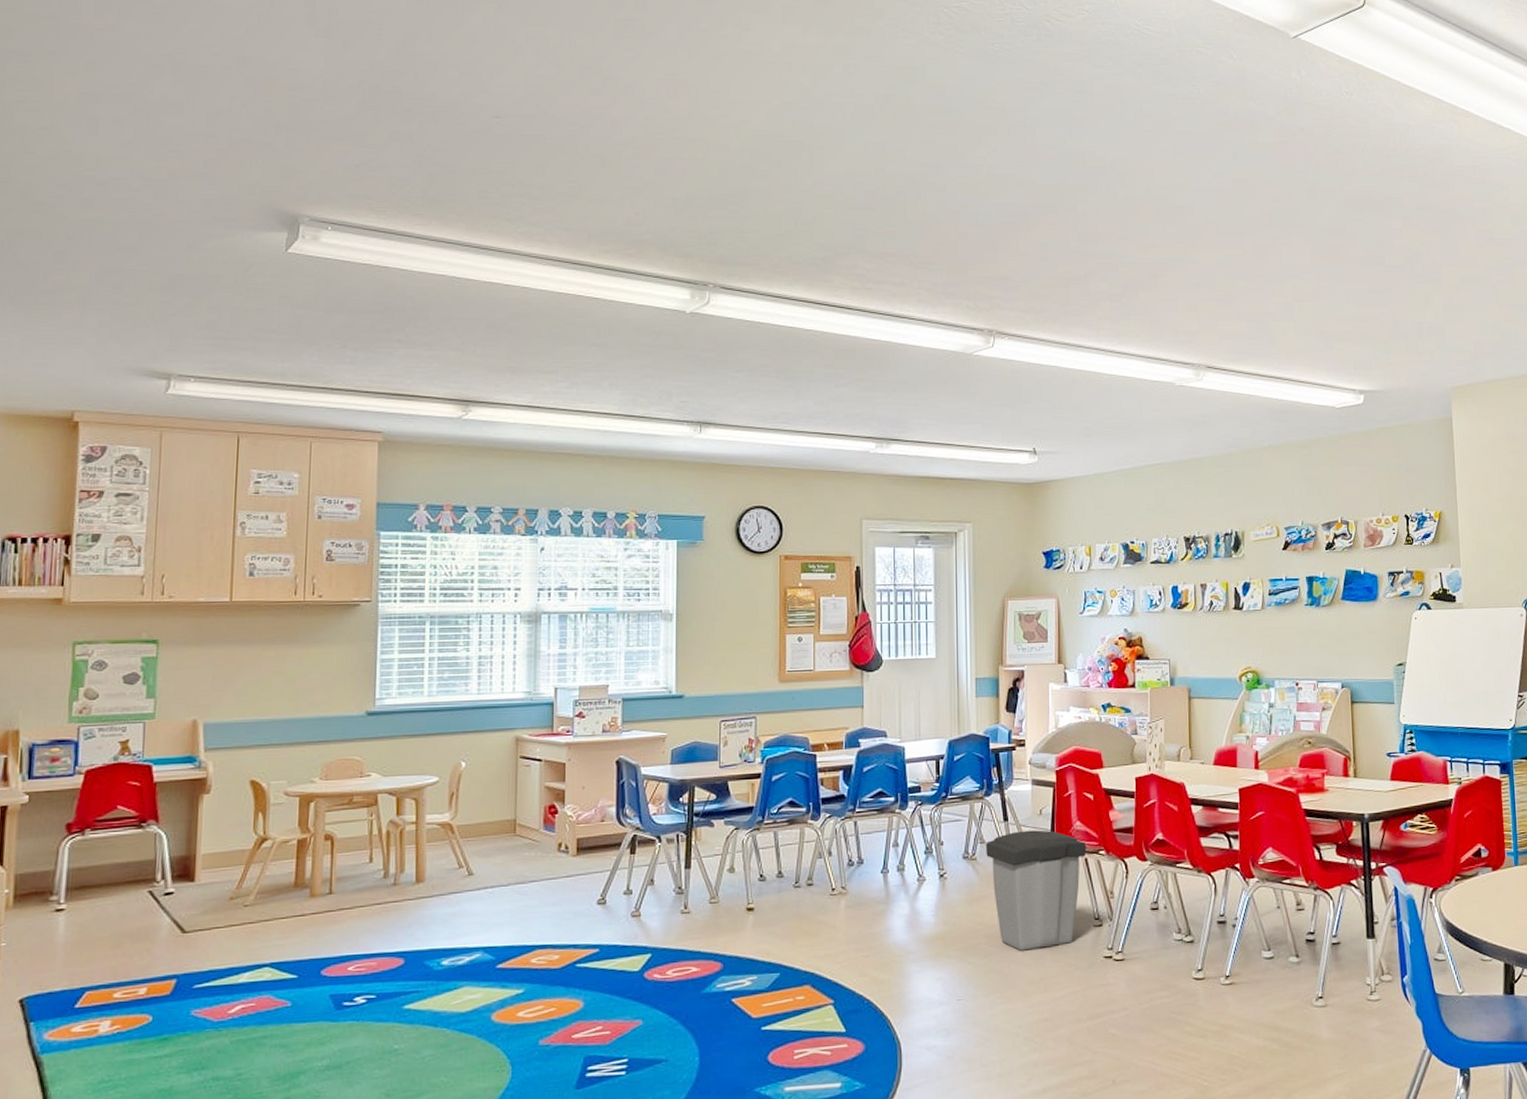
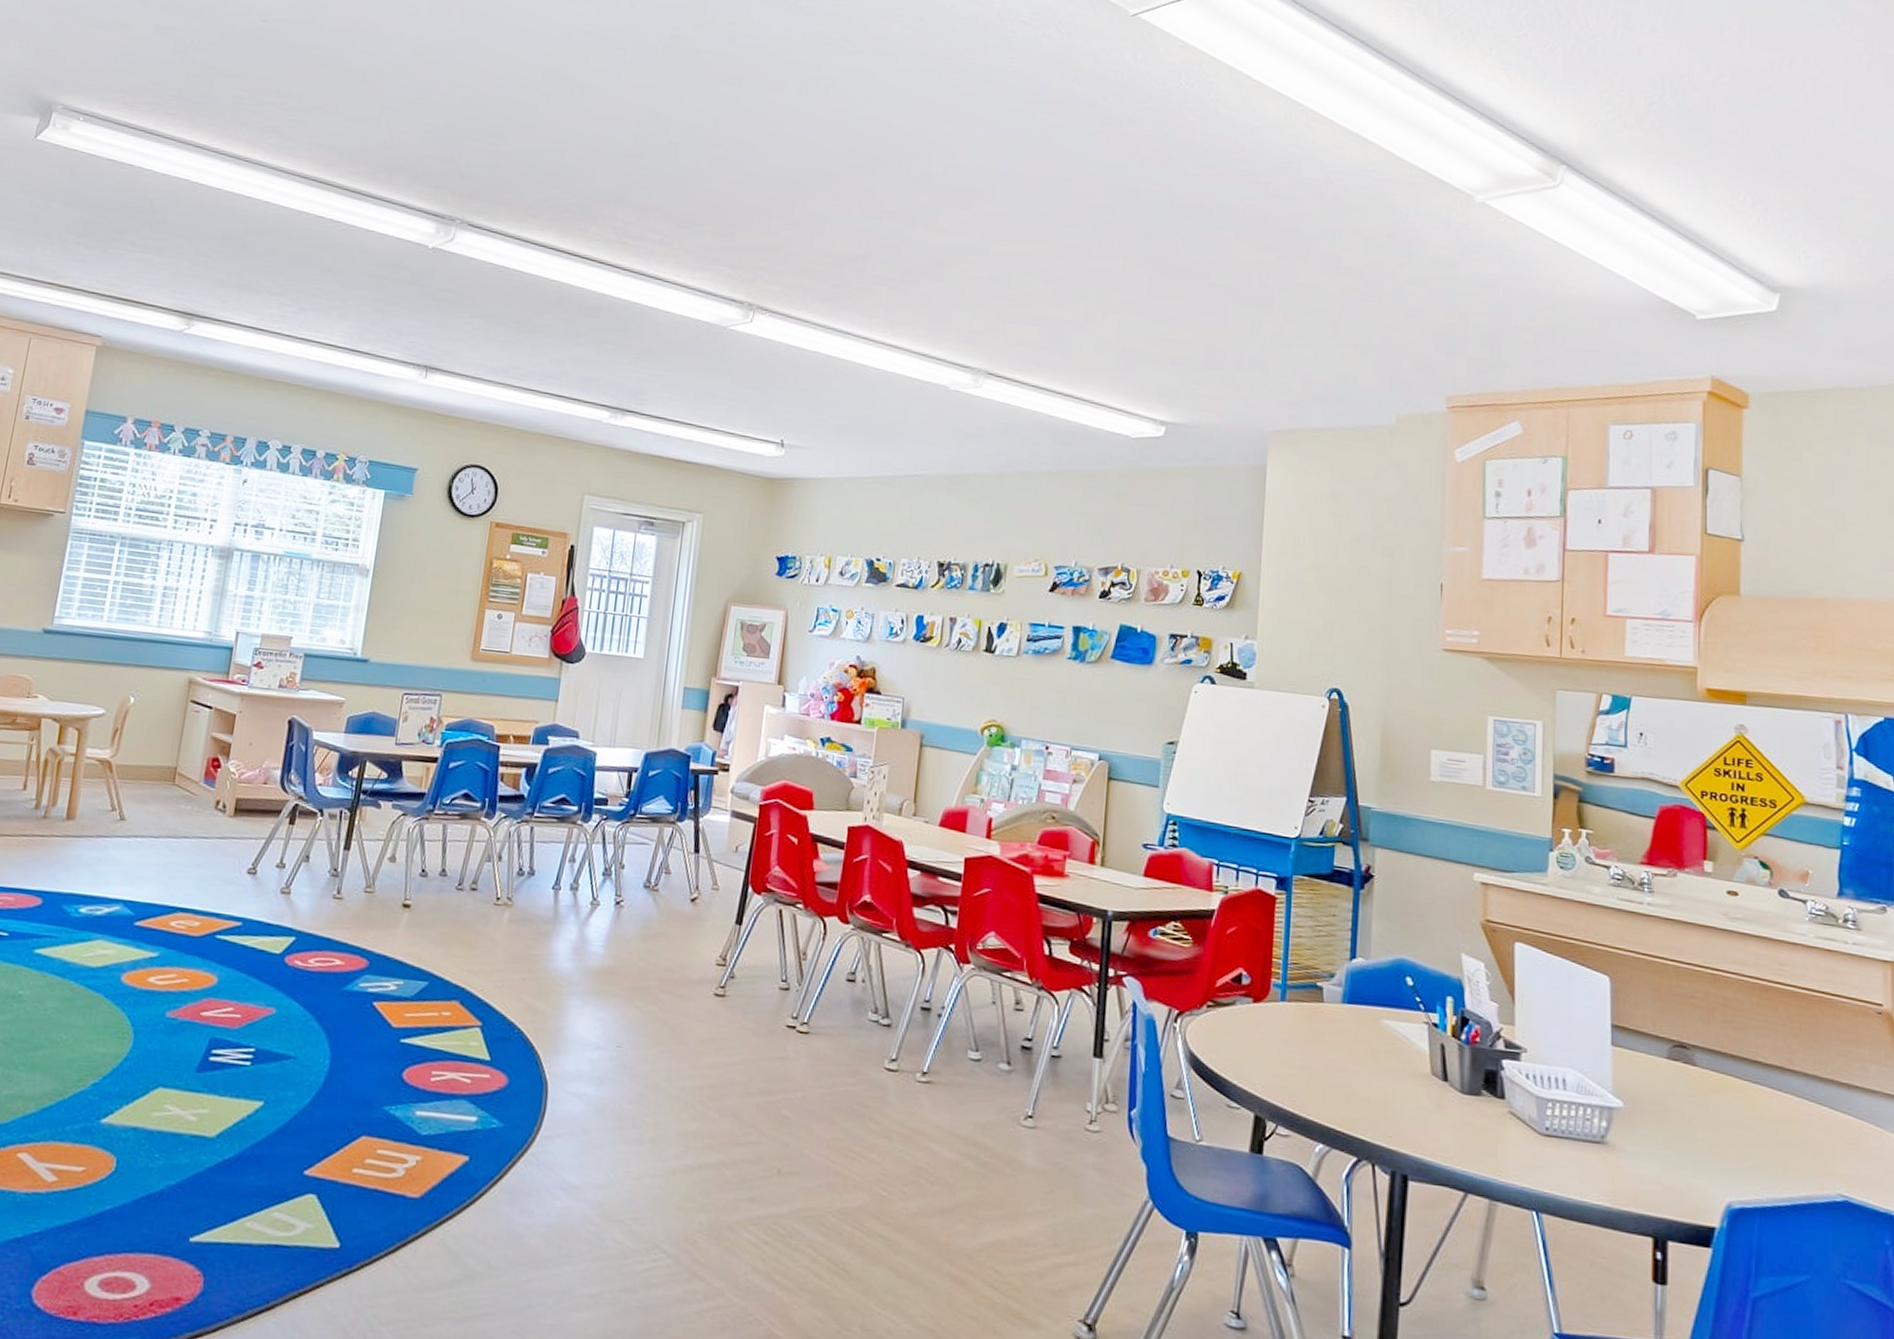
trash can: present [986,830,1087,951] -> none [670,866,783,1004]

